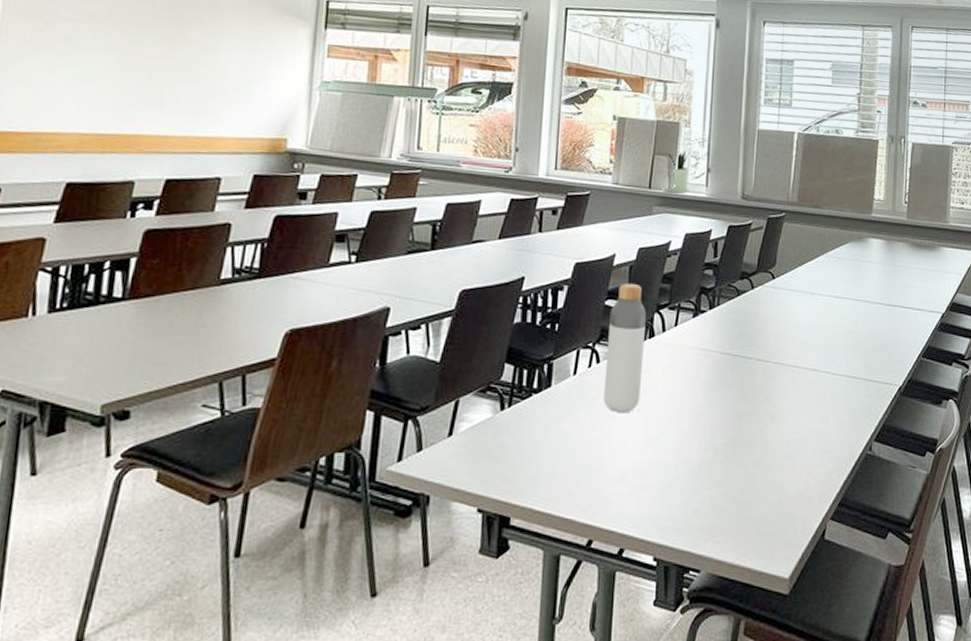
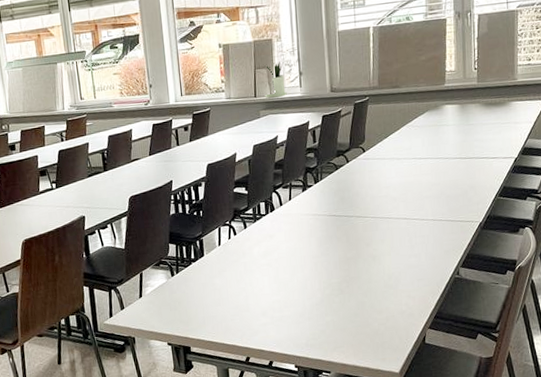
bottle: present [603,282,646,412] -> none [238,172,270,268]

